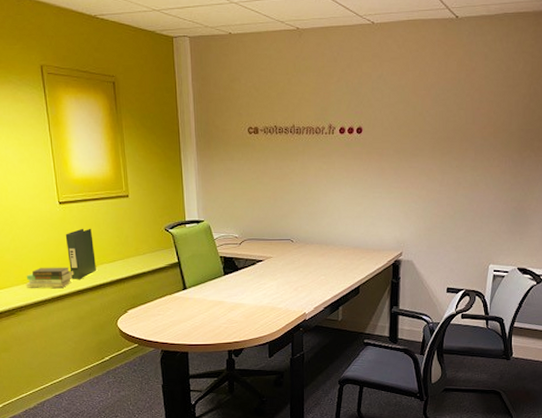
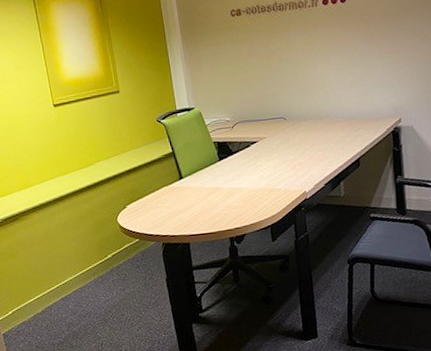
books: present [25,267,74,288] -> none [27,167,73,193]
binder: present [65,228,96,279] -> none [61,127,93,180]

